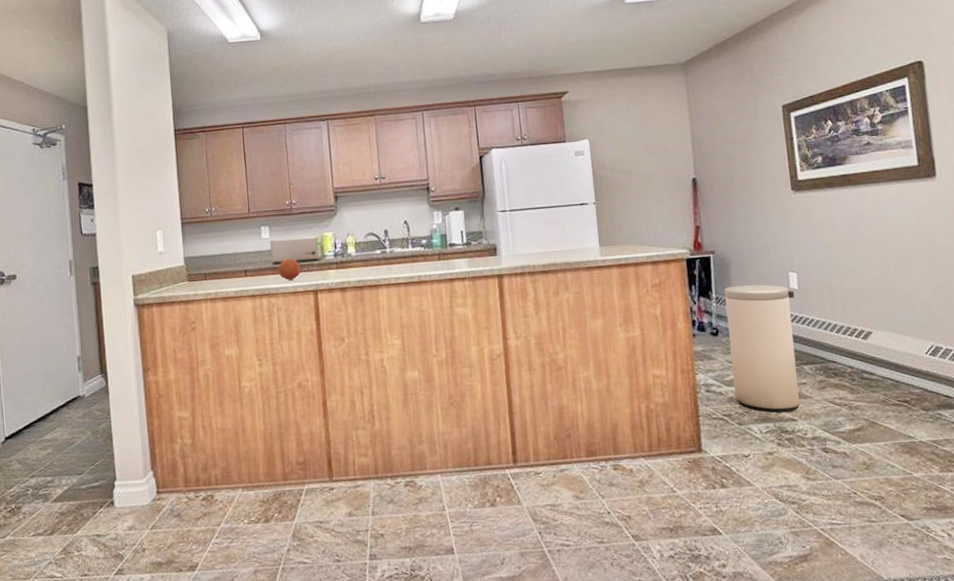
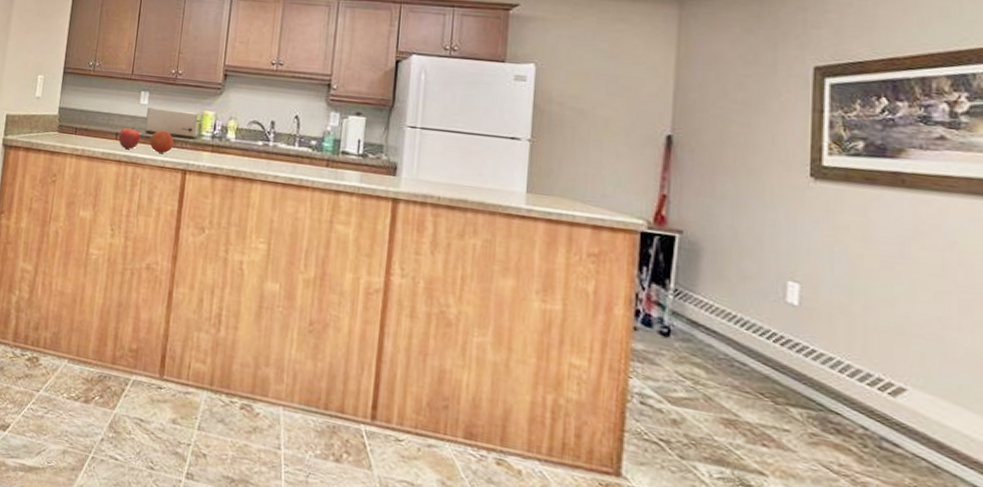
fruit: none [247,261,269,283] -> present [118,126,141,149]
pedal bin: present [724,284,800,413] -> none [665,279,792,463]

